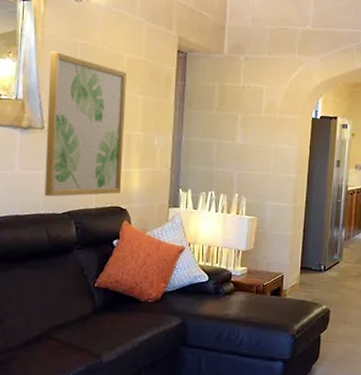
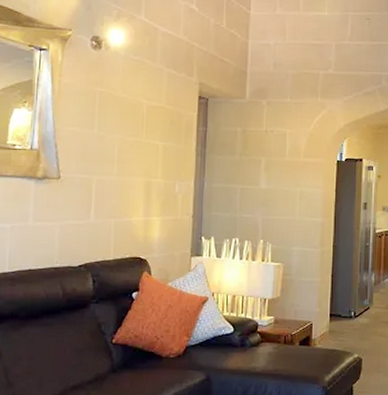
wall art: present [44,52,127,197] -> none [59,100,146,249]

